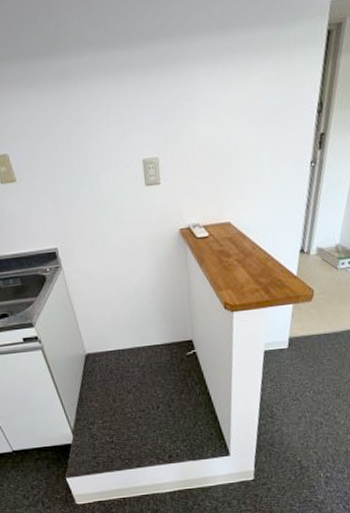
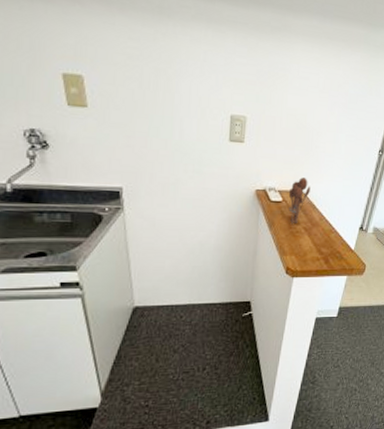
utensil holder: none [214,207,237,258] -> present [288,177,310,225]

